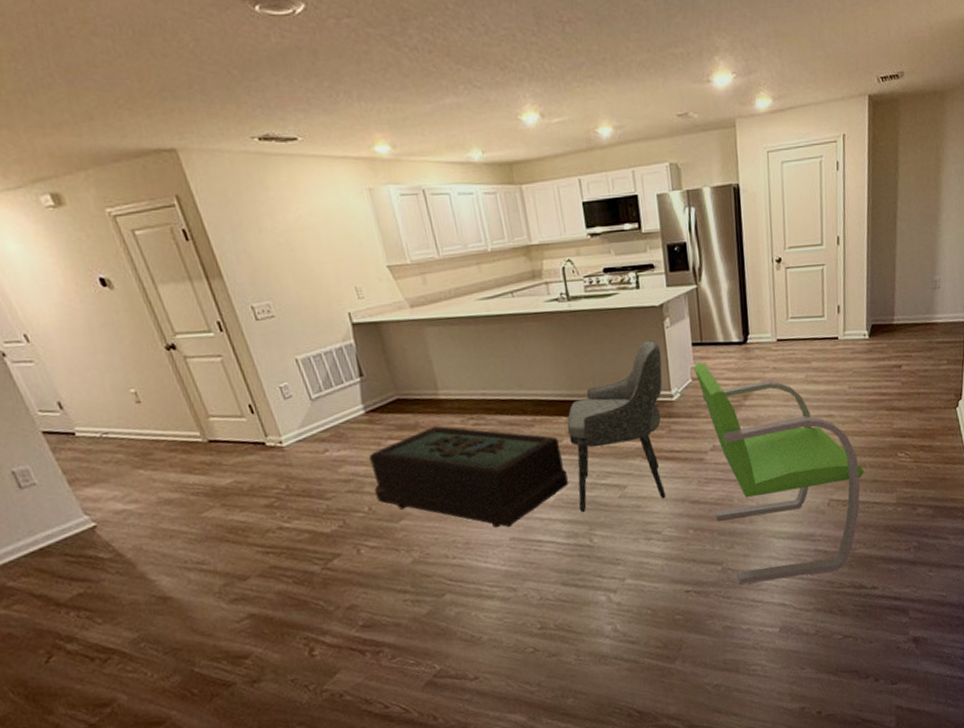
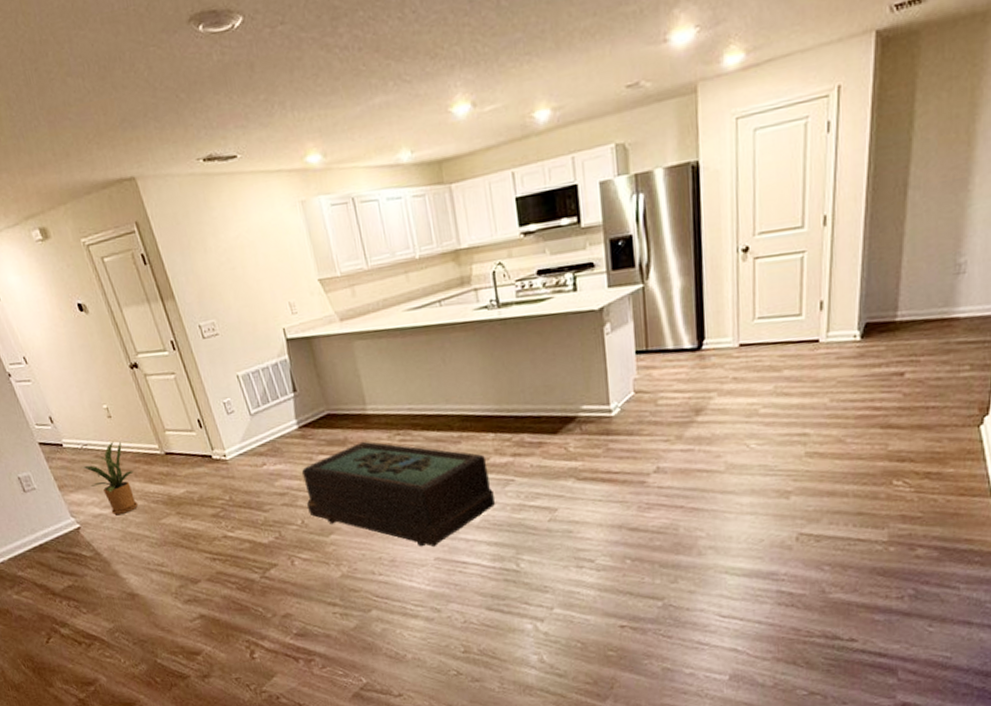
house plant: none [98,429,174,511] -> present [80,441,138,515]
dining chair: present [567,340,666,512] -> none [494,348,601,535]
armchair: present [694,362,865,585] -> none [638,373,847,624]

